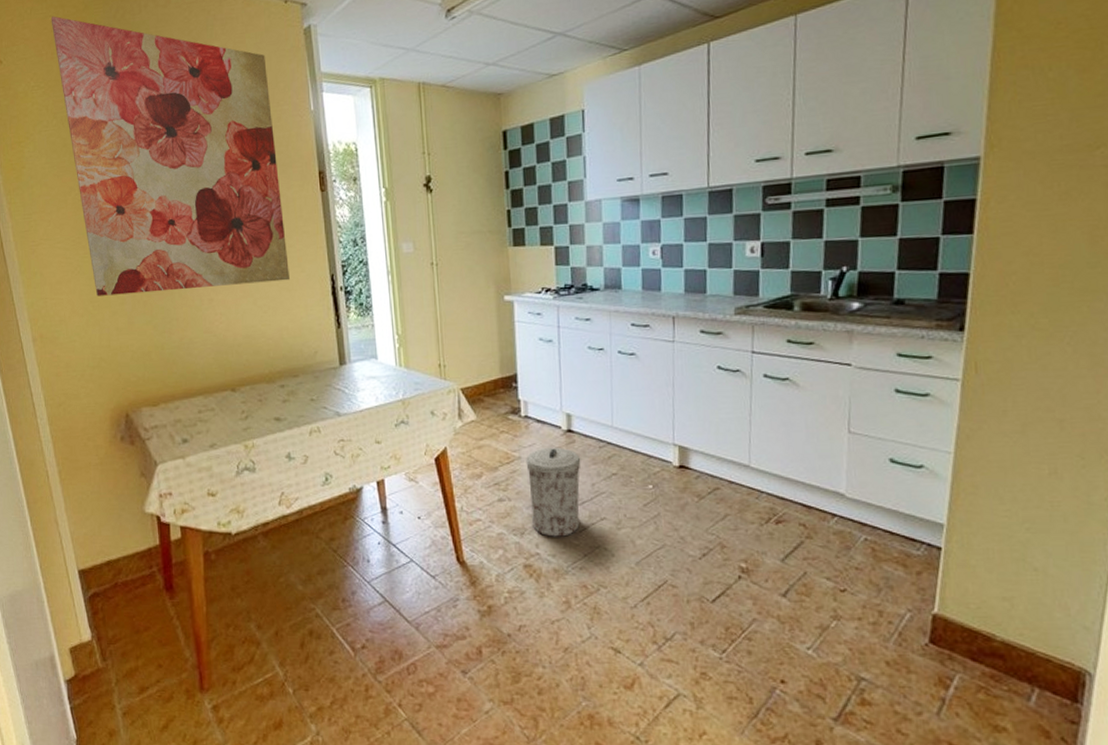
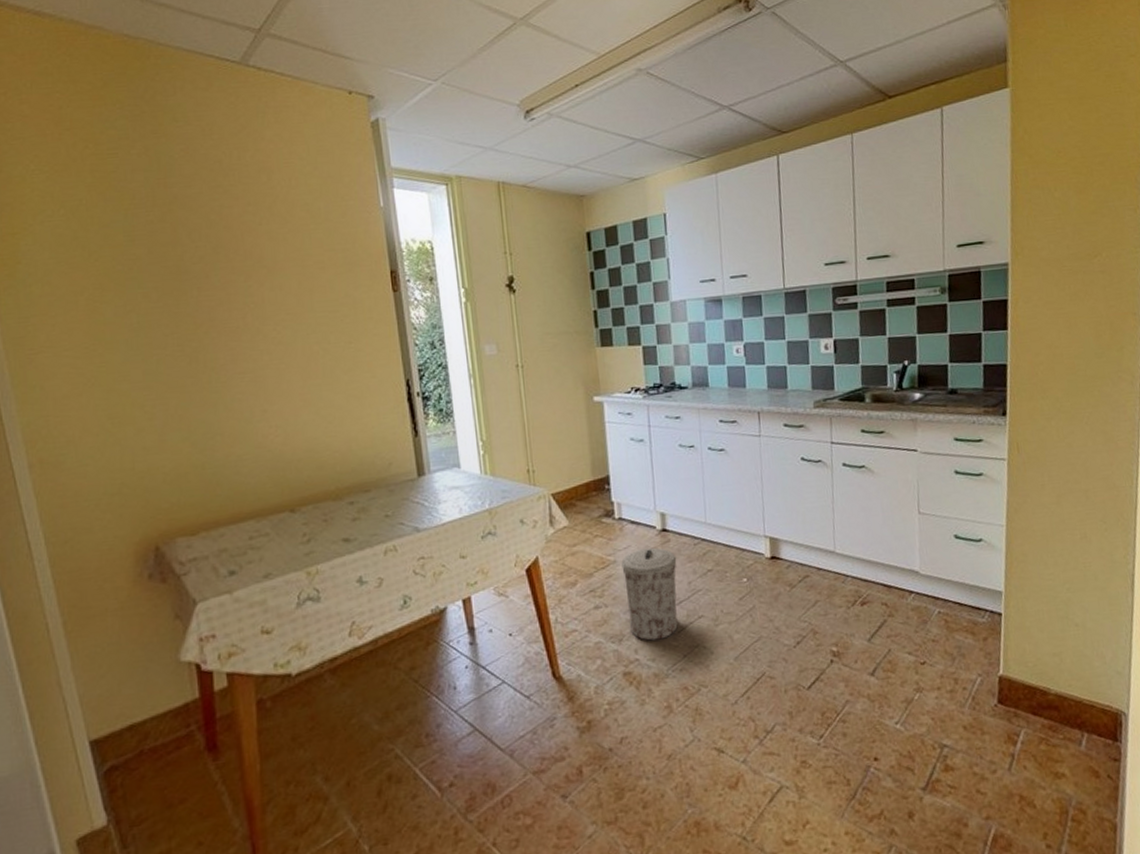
wall art: present [51,16,290,296] -> none [58,92,359,412]

